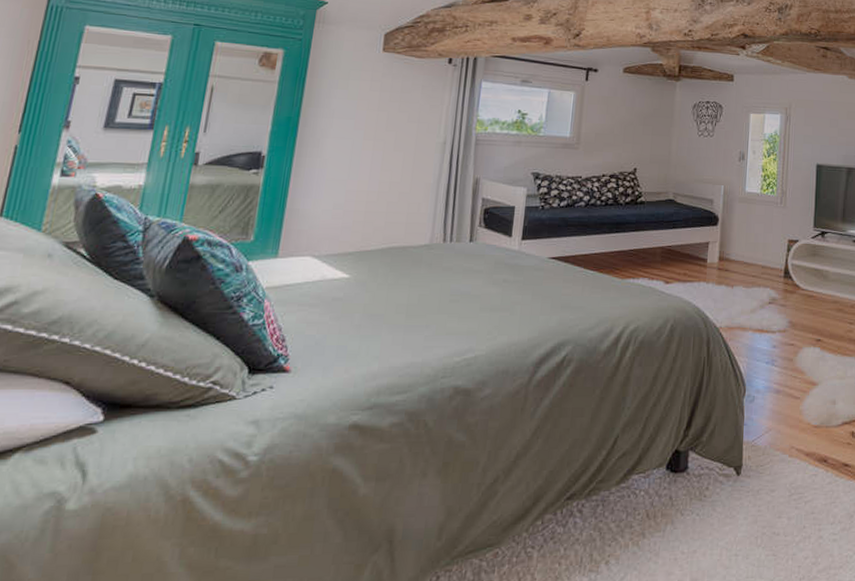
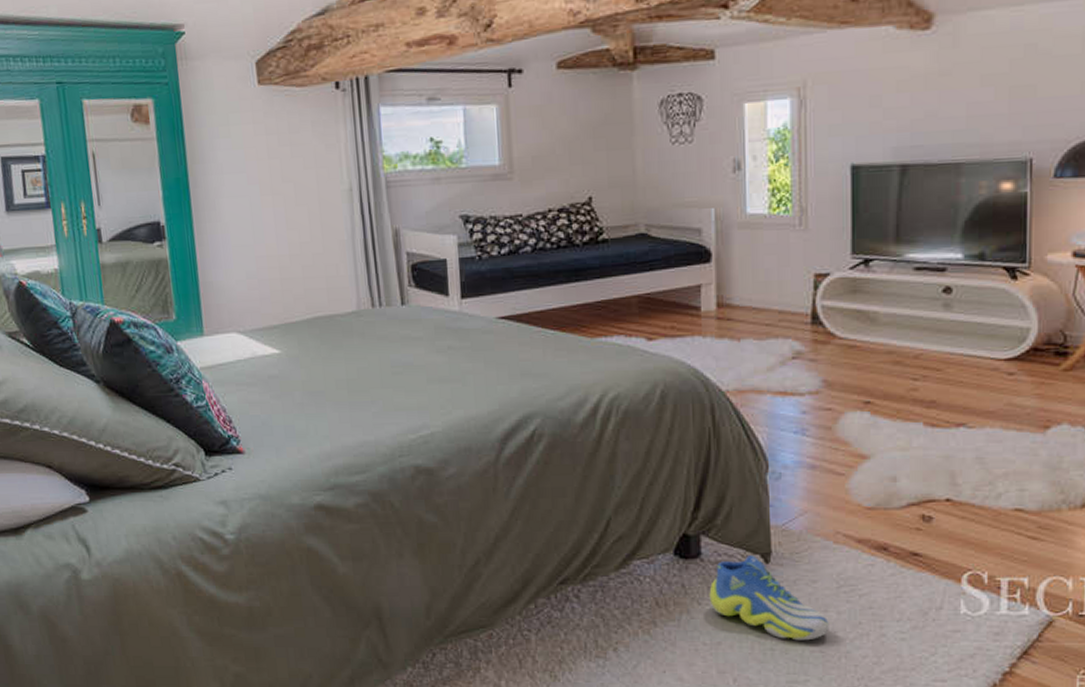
sneaker: none [690,469,782,546] -> present [709,556,829,641]

